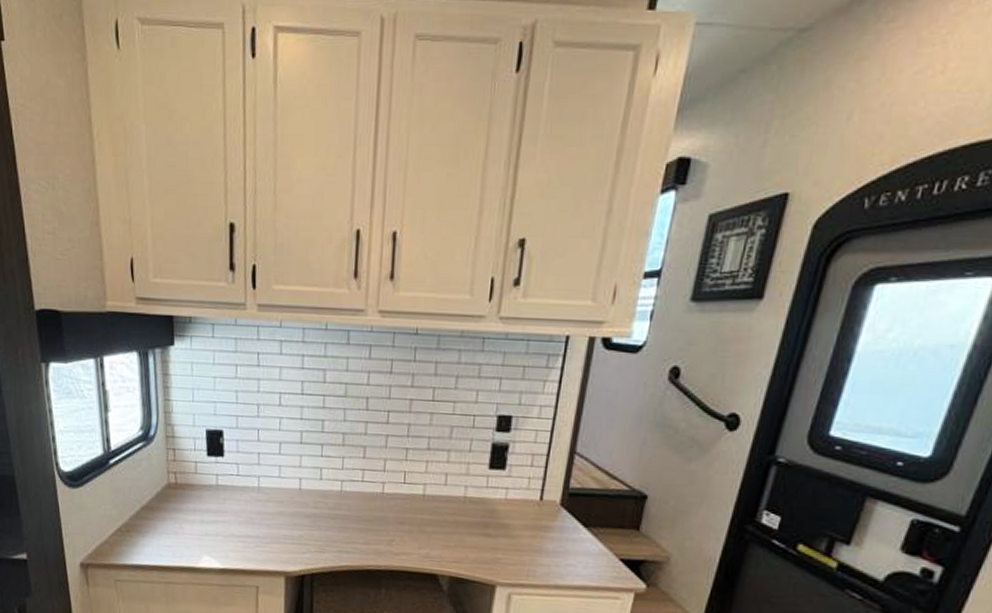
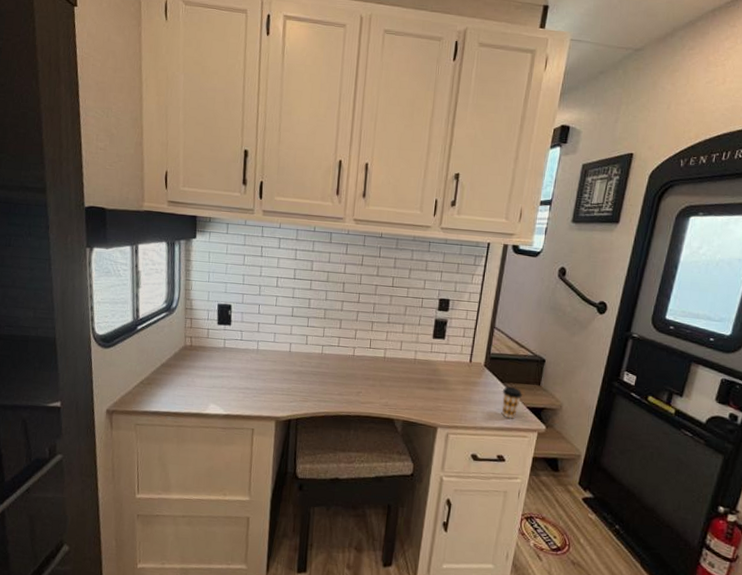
coffee cup: none [584,531,614,575] -> present [502,386,522,419]

